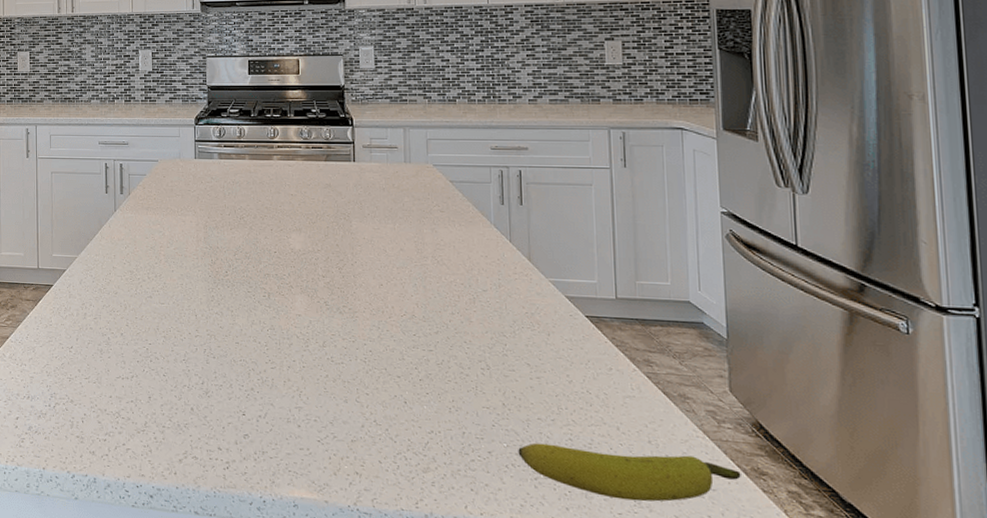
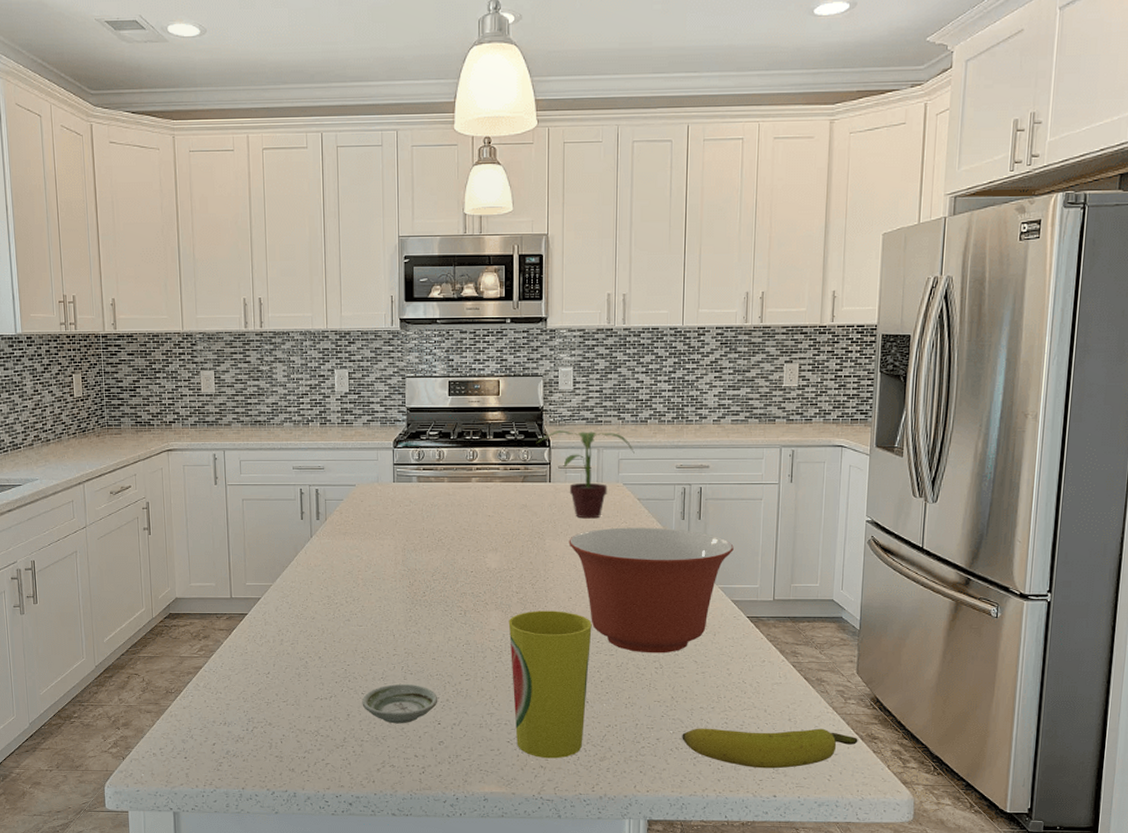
saucer: none [163,367,242,412] -> present [362,683,438,724]
cup: none [315,297,407,466] -> present [508,610,592,759]
potted plant: none [339,109,444,201] -> present [537,430,635,519]
mixing bowl: none [377,211,563,353] -> present [568,527,734,654]

